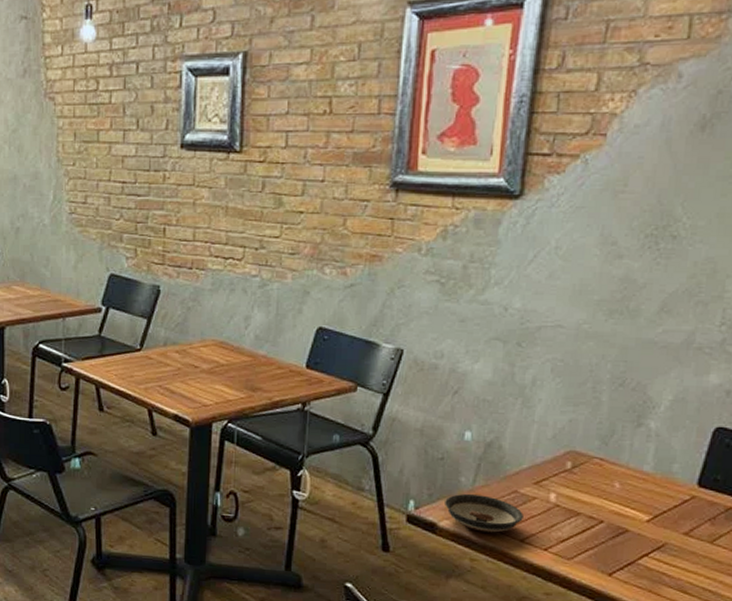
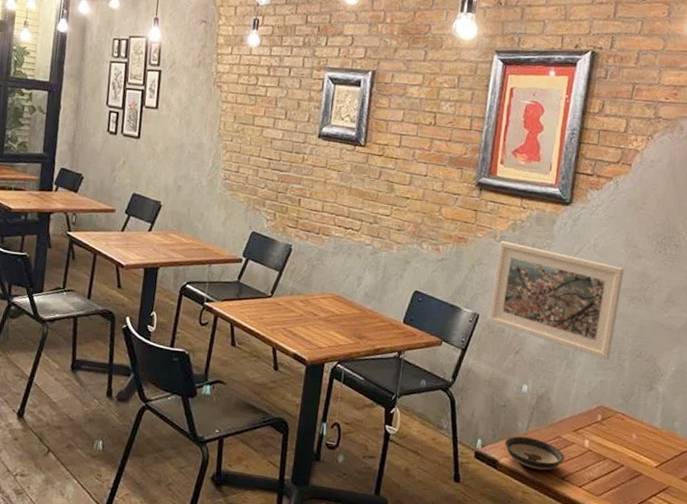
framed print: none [416,255,599,394] -> present [489,241,624,361]

